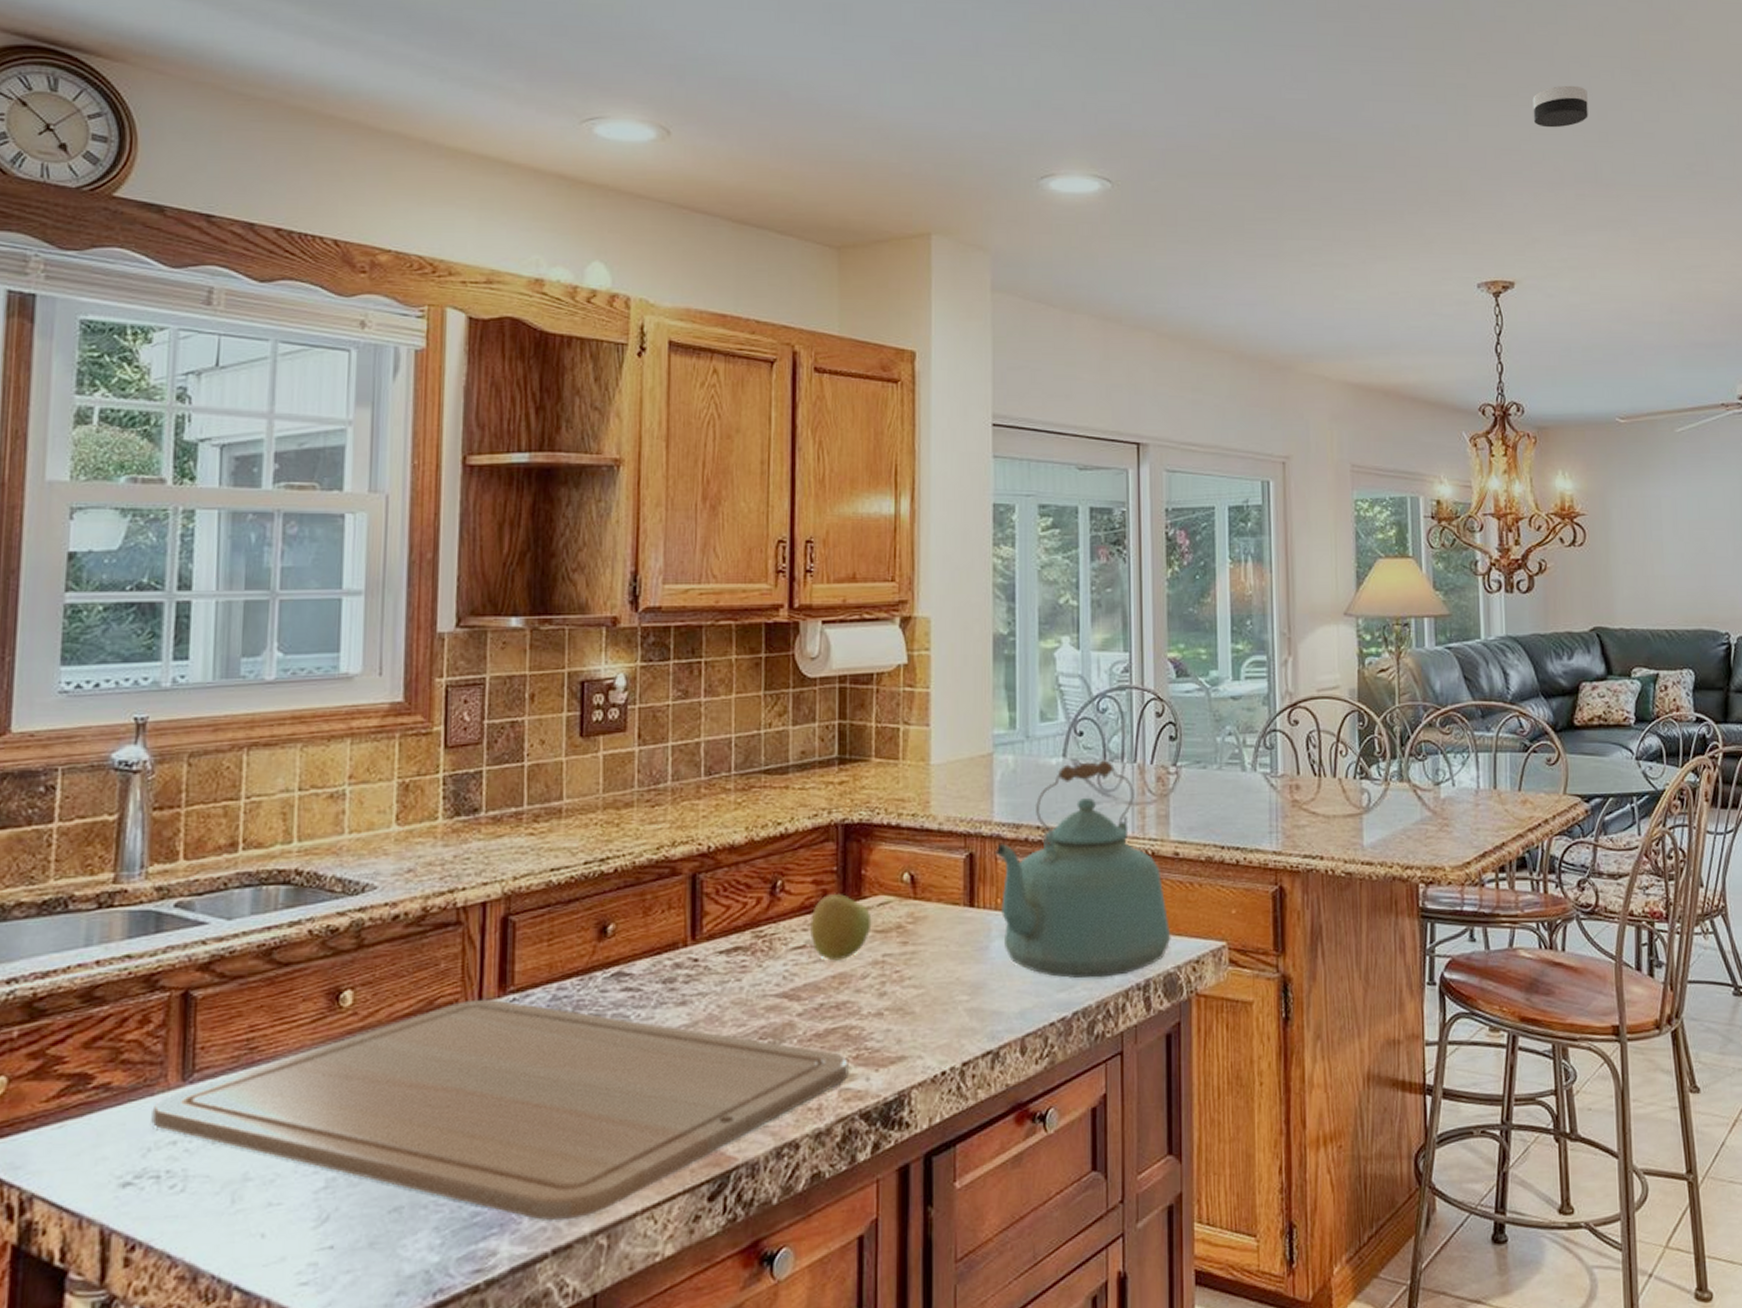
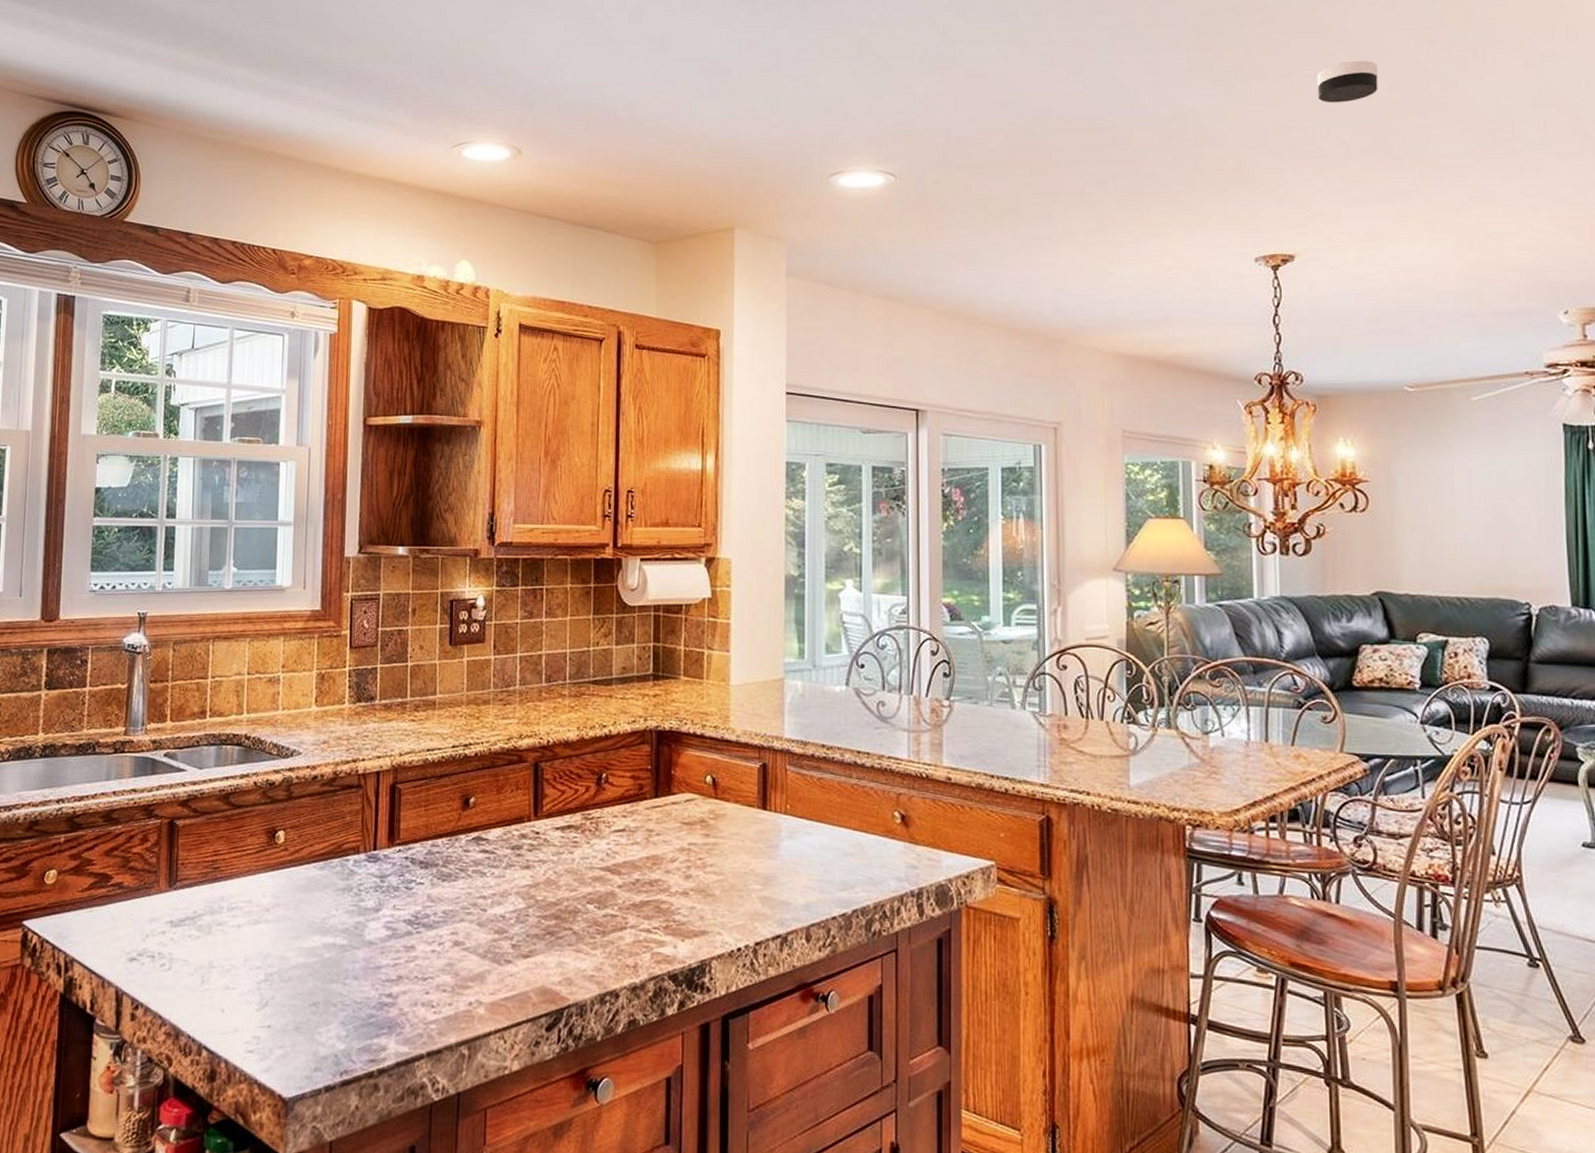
chopping board: present [151,999,849,1221] -> none [149,848,660,1031]
apple: present [810,893,872,961] -> none [629,787,680,845]
kettle: present [994,760,1171,979] -> none [784,690,943,883]

